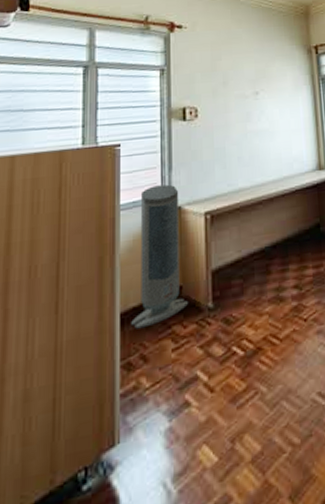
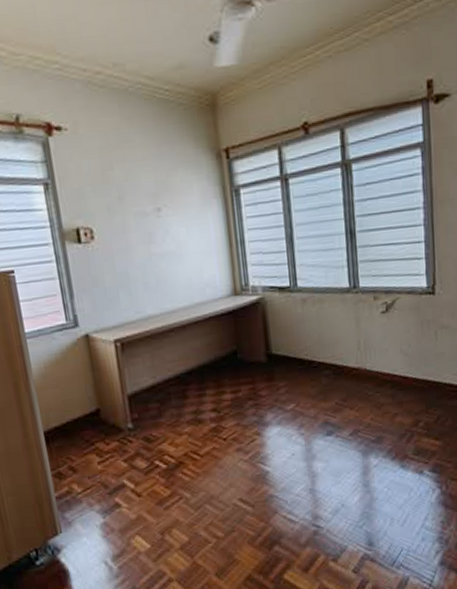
air purifier: present [131,184,189,329] -> none [44,312,109,445]

